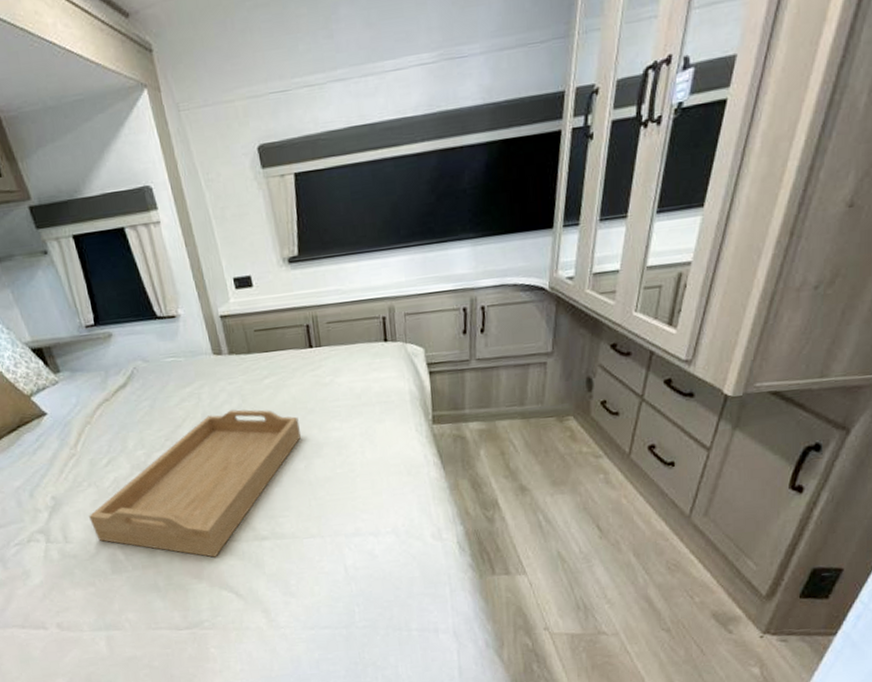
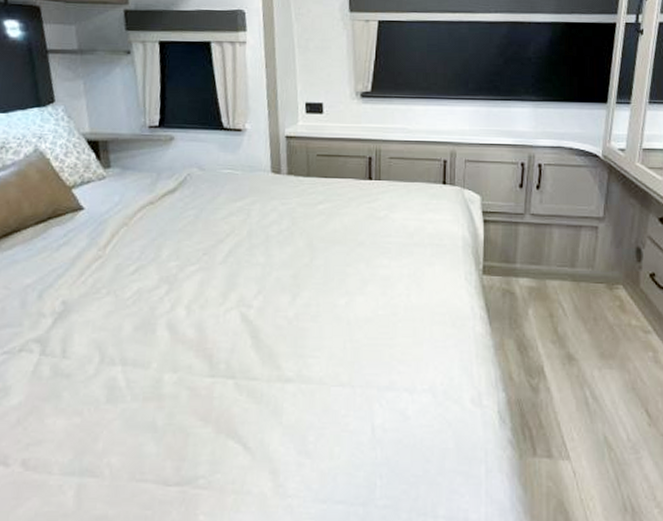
serving tray: present [89,409,301,558] -> none [97,232,347,397]

